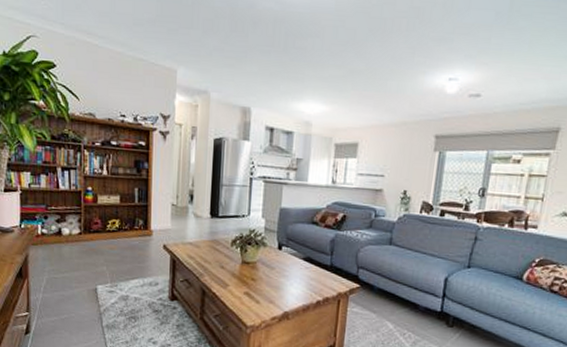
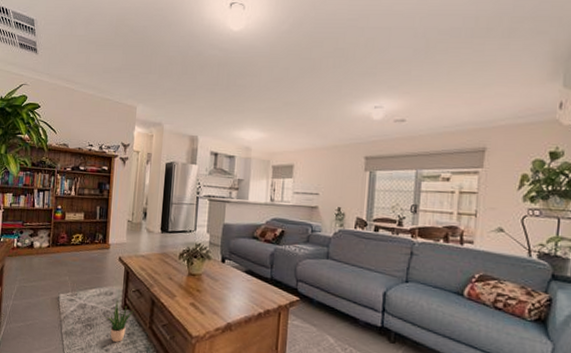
potted plant: none [152,291,183,334] -> present [106,301,134,342]

